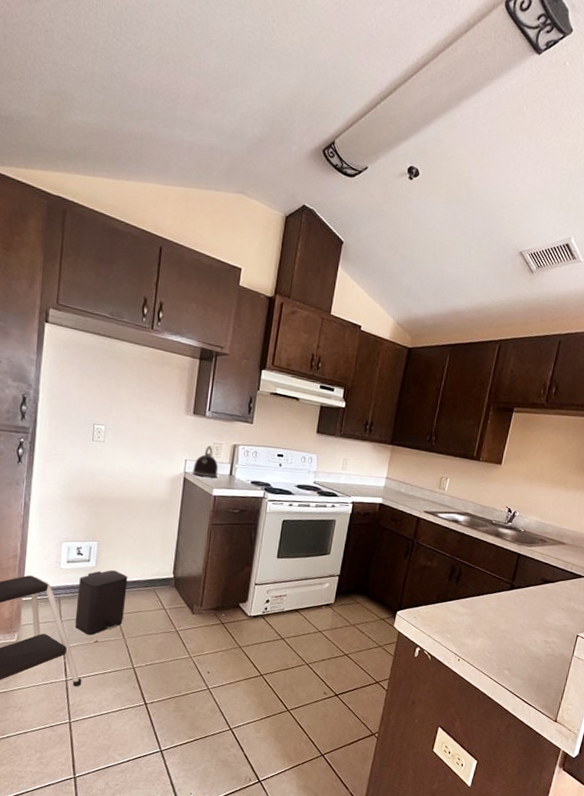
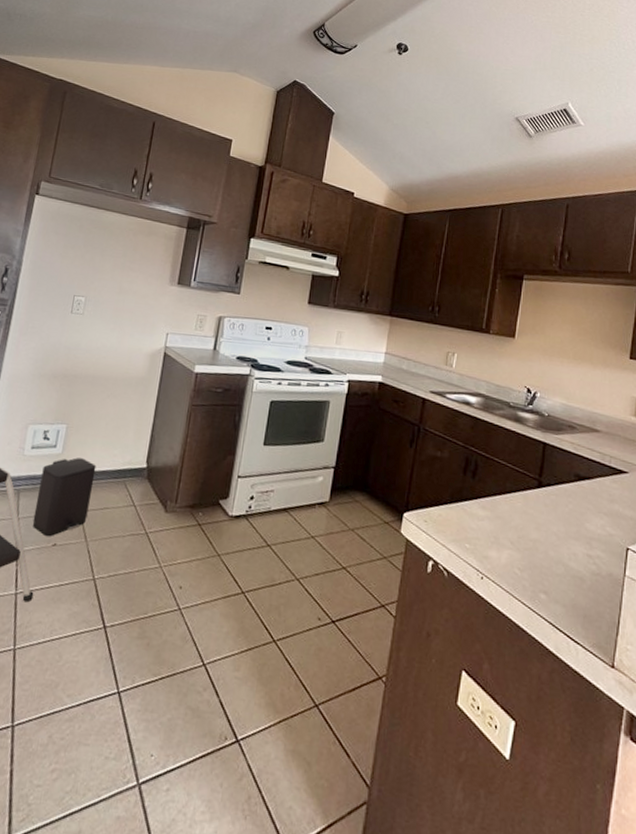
kettle: present [192,445,219,478] -> none [173,318,202,353]

